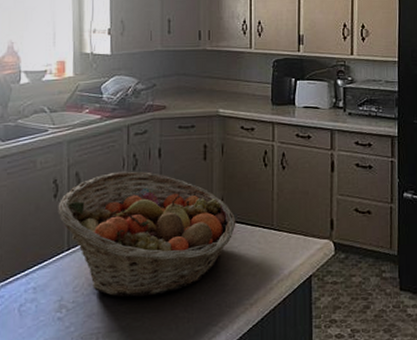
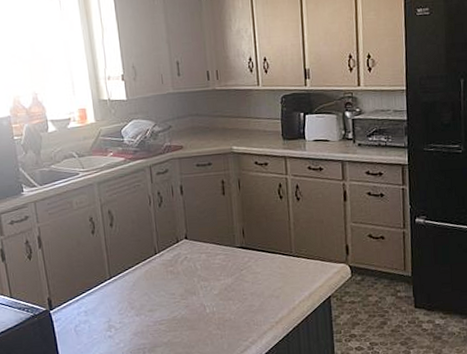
fruit basket: present [57,171,236,297] -> none [96,207,258,318]

